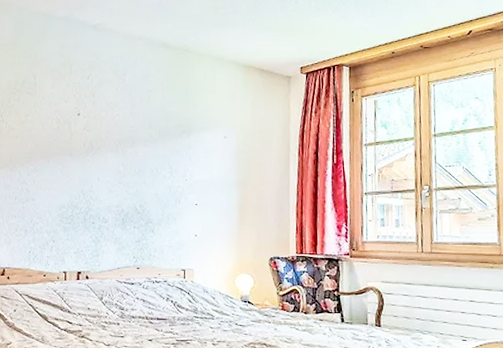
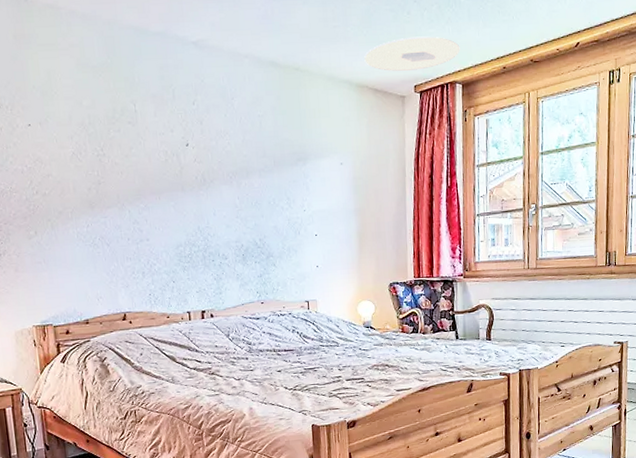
ceiling light: none [252,23,347,54] -> present [364,36,460,71]

